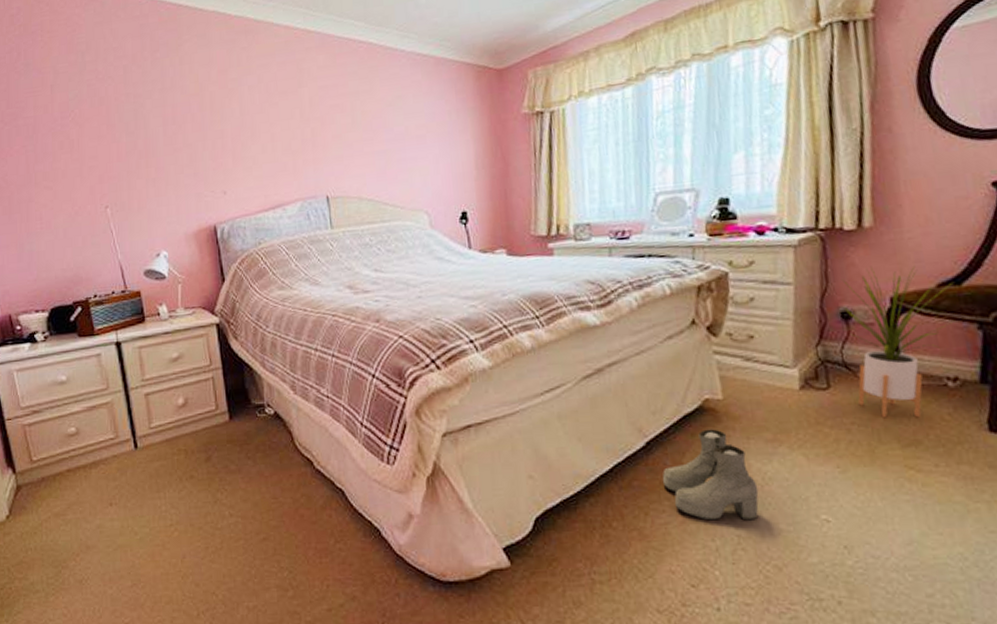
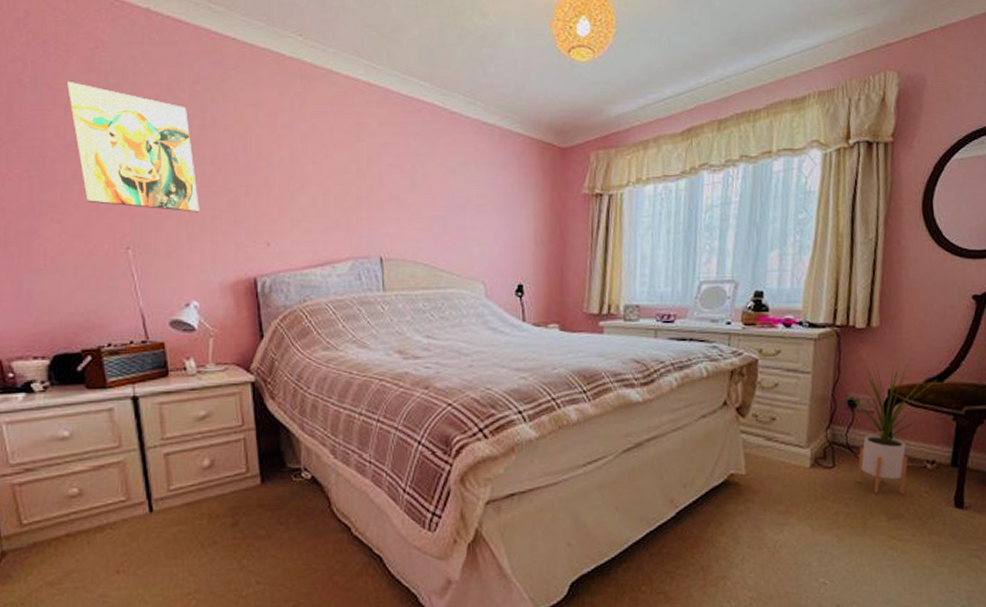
wall art: none [52,63,164,170] -> present [67,81,200,213]
boots: present [662,429,759,521] -> none [688,501,770,584]

